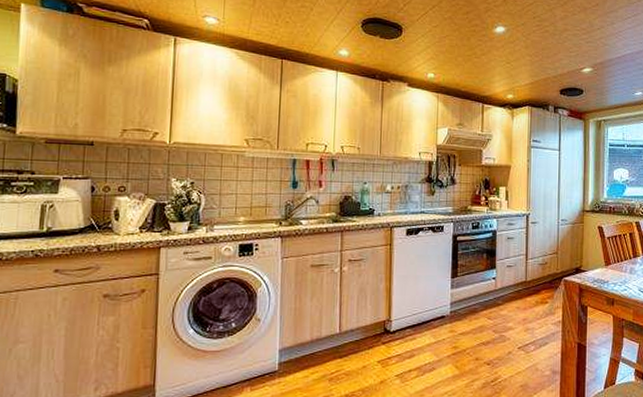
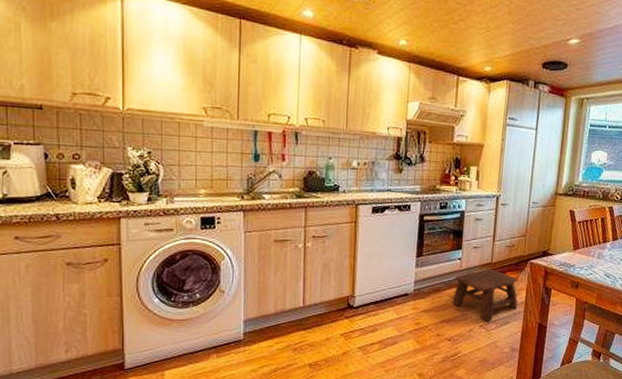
stool: none [489,287,555,342] -> present [452,268,518,321]

